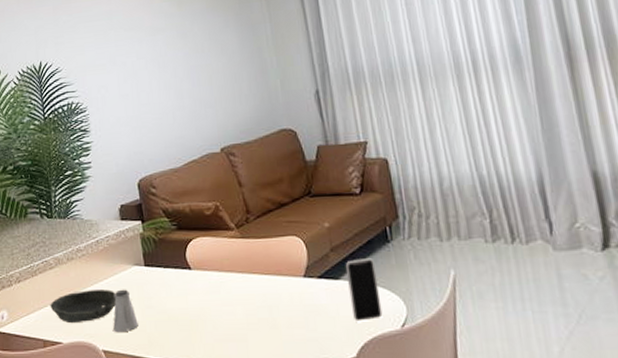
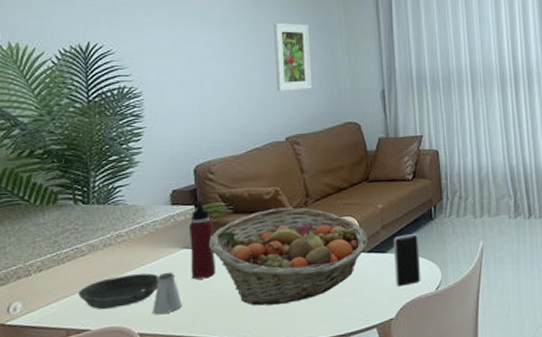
water bottle: none [137,214,167,298] -> present [188,199,216,280]
fruit basket: none [157,224,317,331] -> present [209,207,367,306]
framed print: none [198,25,242,100] -> present [274,23,311,92]

